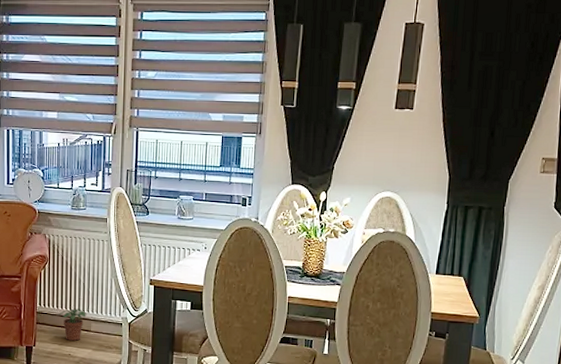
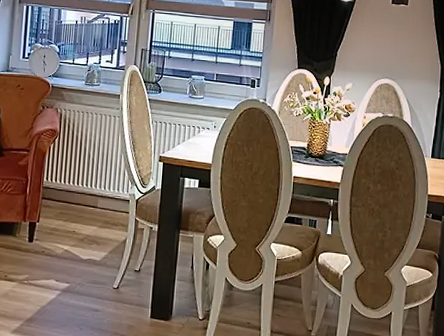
potted plant: present [58,308,87,341] -> none [65,184,94,217]

